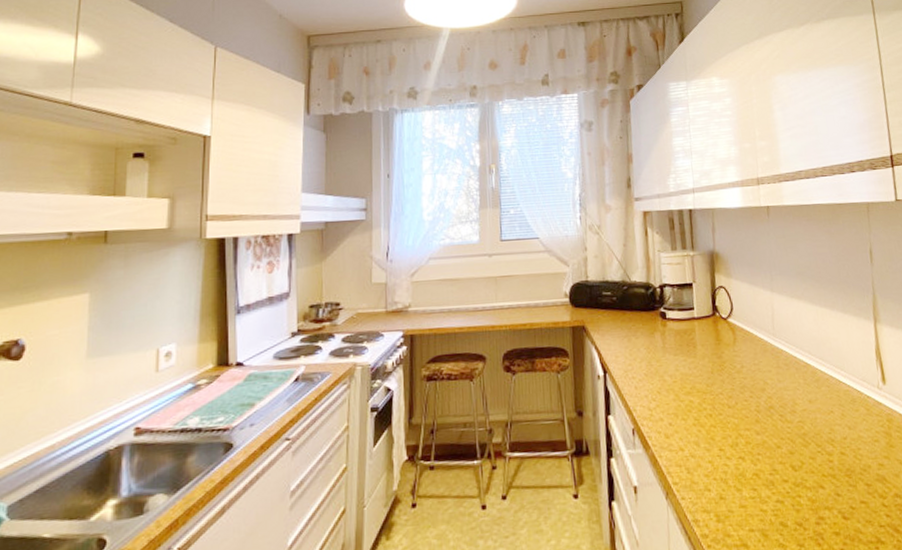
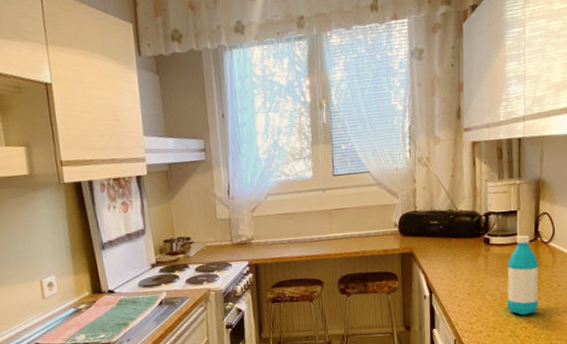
water bottle: none [686,309,723,401] -> present [506,235,539,316]

